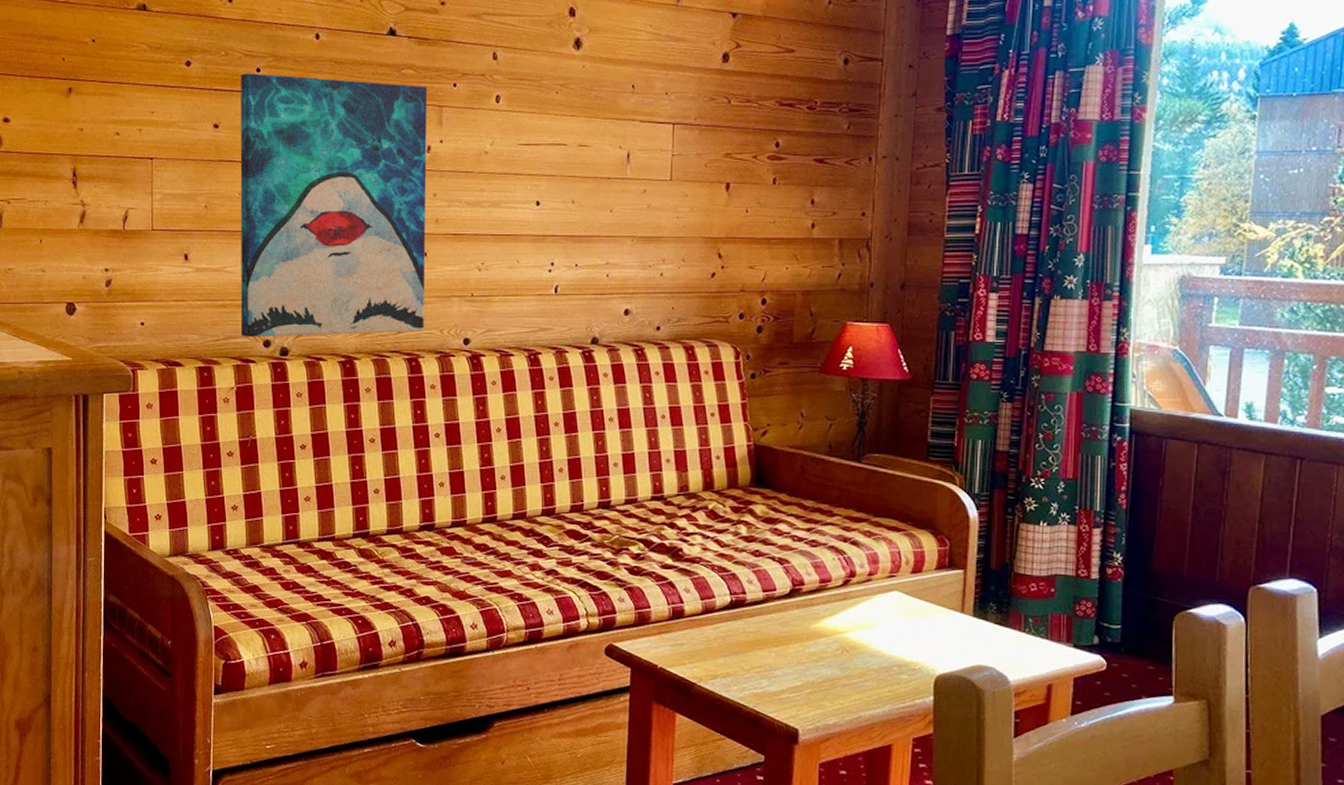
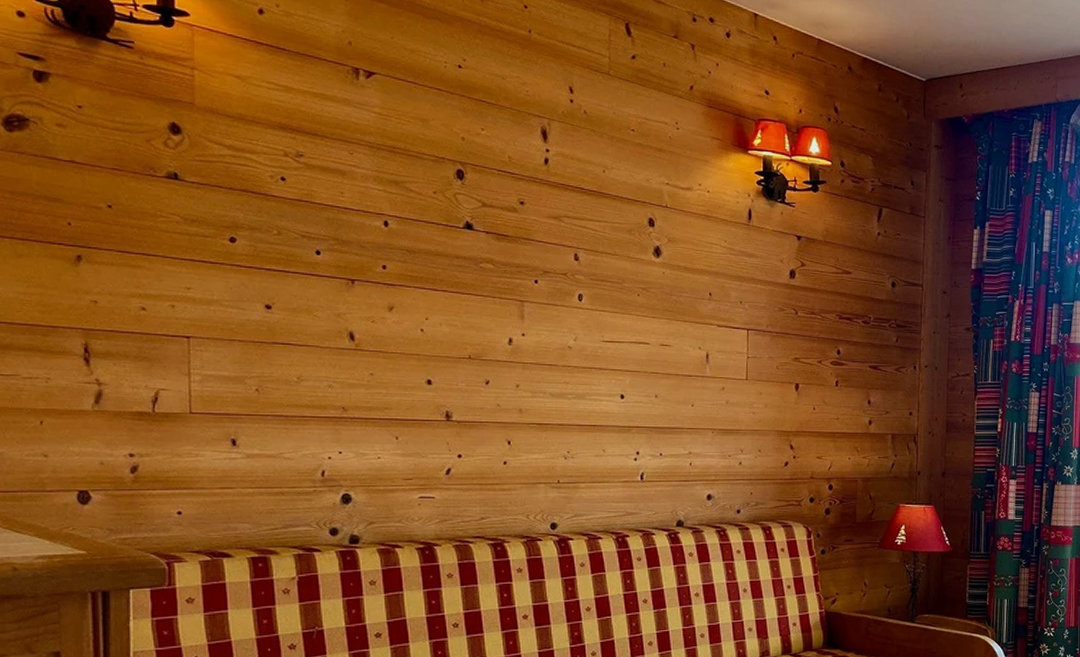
wall art: present [240,73,427,337] -> none [297,255,510,526]

